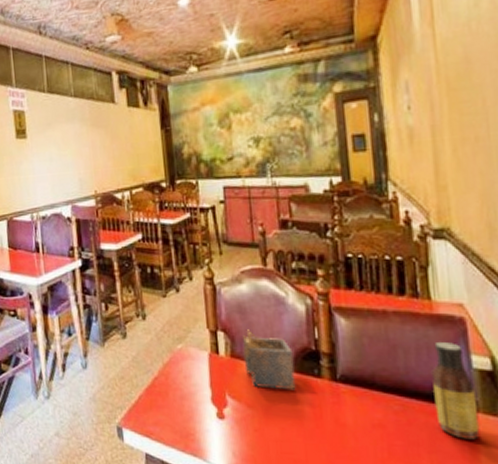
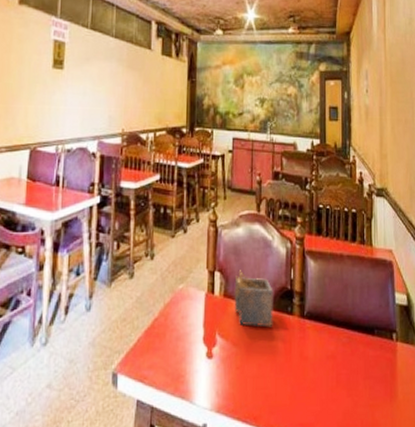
sauce bottle: present [432,341,480,440] -> none [370,281,398,365]

